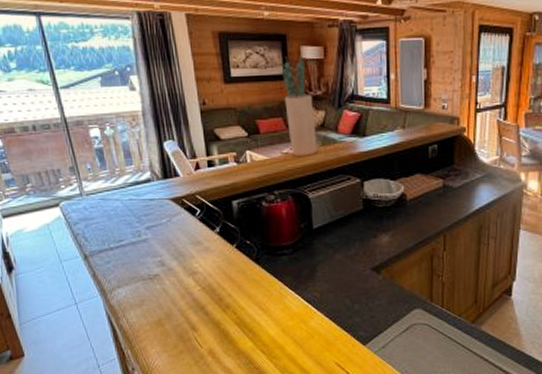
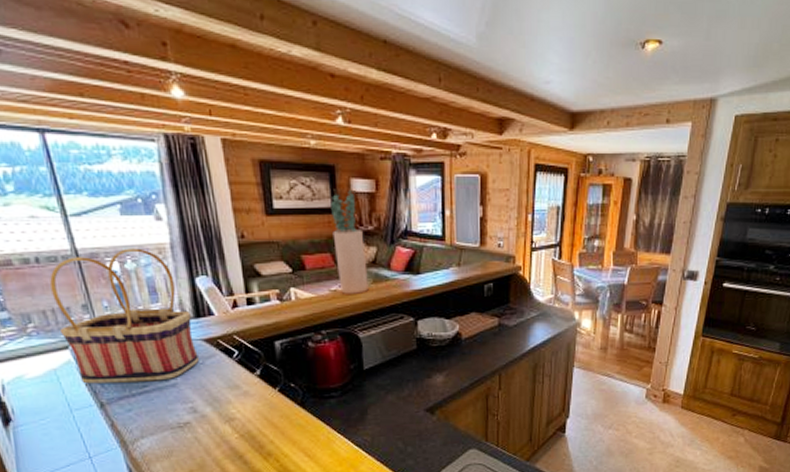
basket: none [44,116,166,238] -> present [50,248,199,384]

